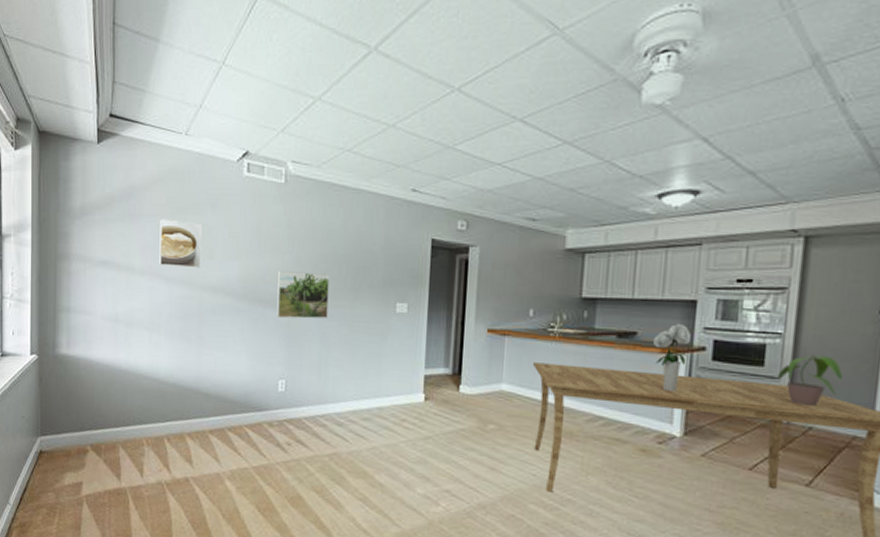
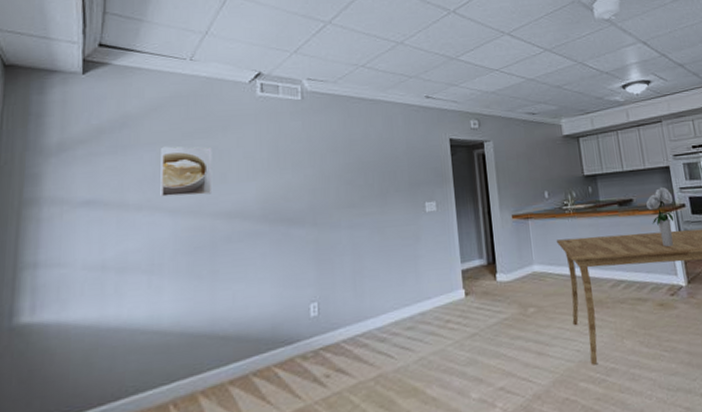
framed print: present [277,271,330,319] -> none [301,183,358,235]

